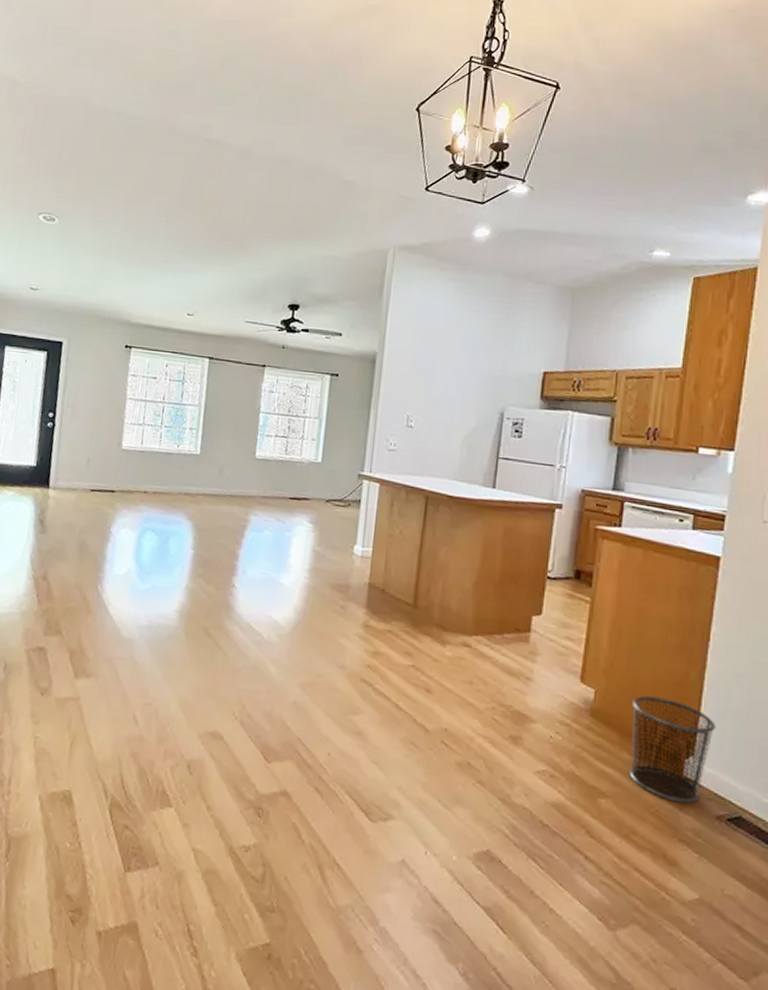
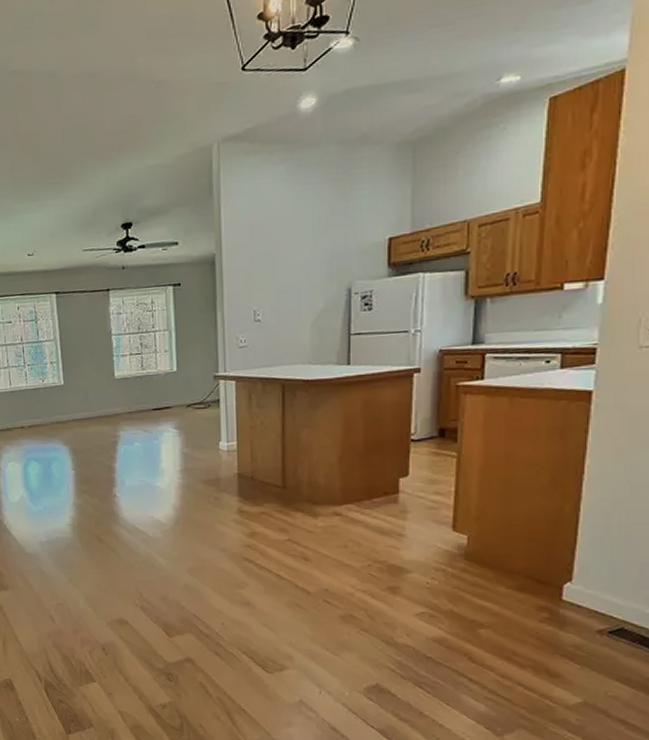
waste bin: present [630,695,716,804] -> none [506,533,594,624]

